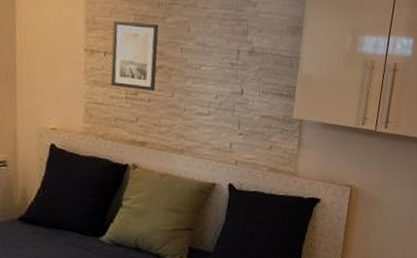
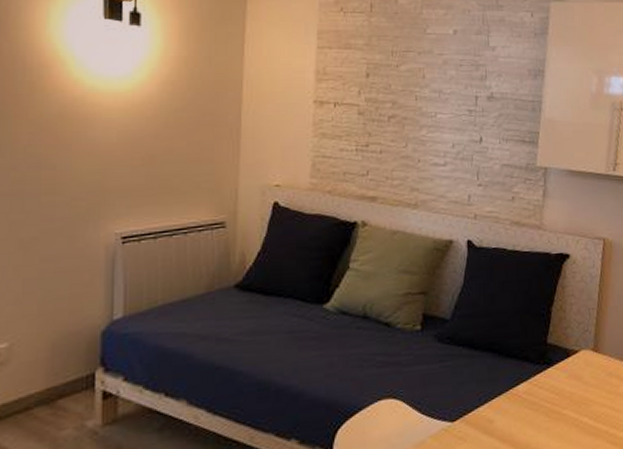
wall art: present [110,21,159,92] -> none [340,70,392,143]

